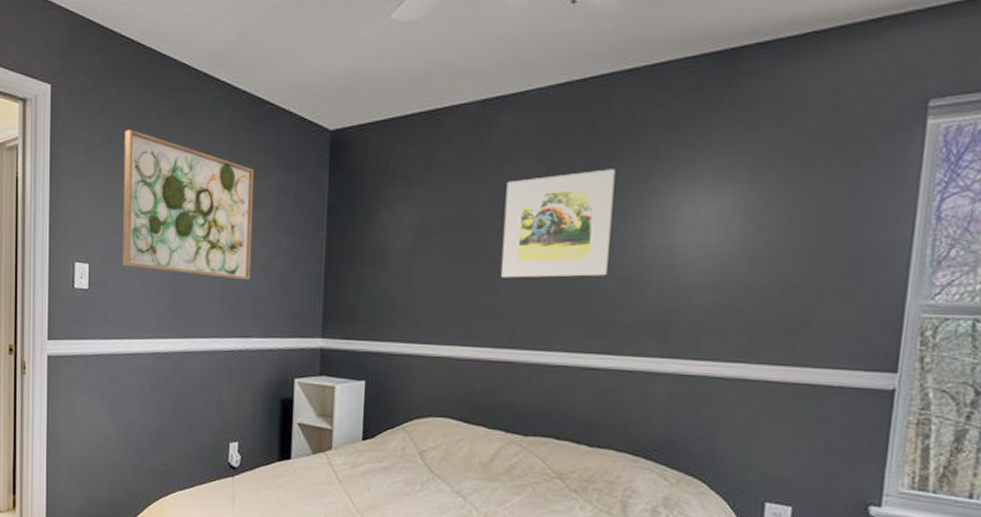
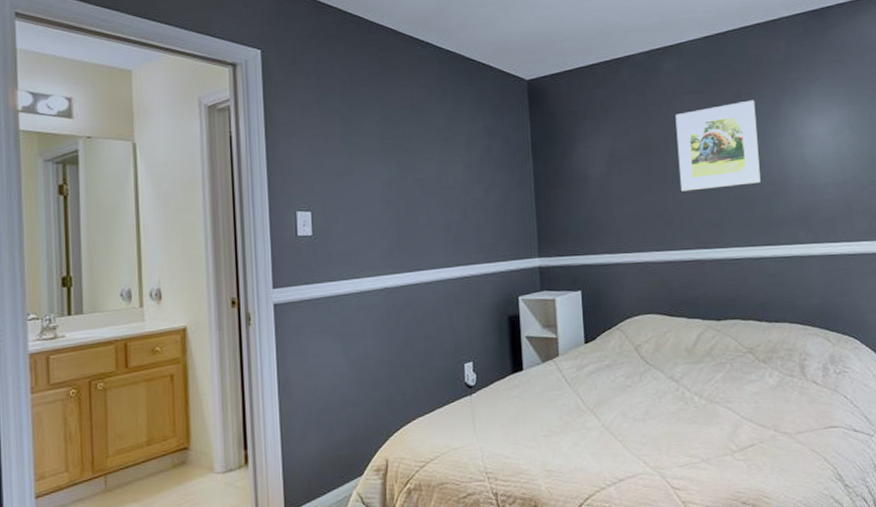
wall art: present [123,129,254,280] -> none [338,86,469,214]

